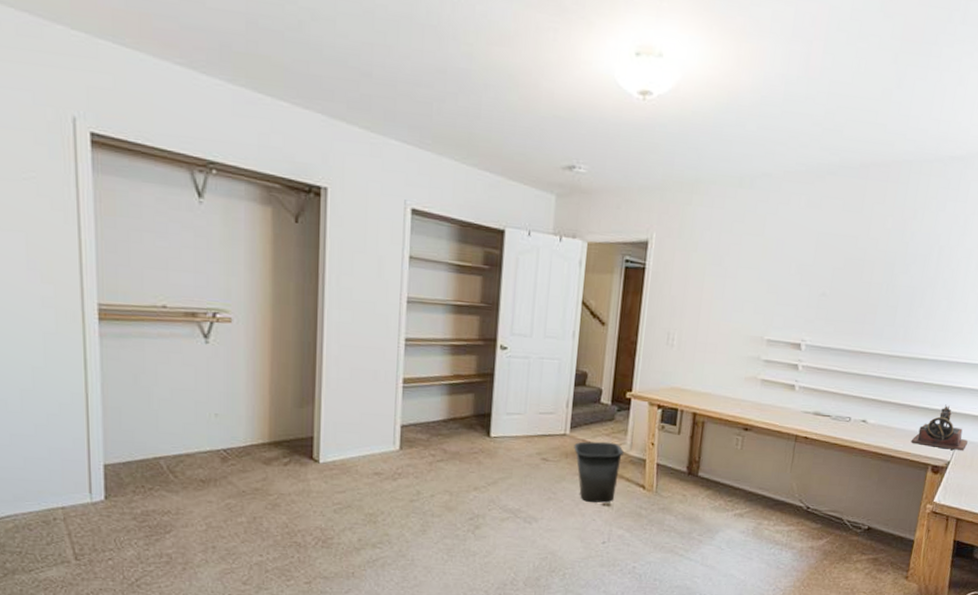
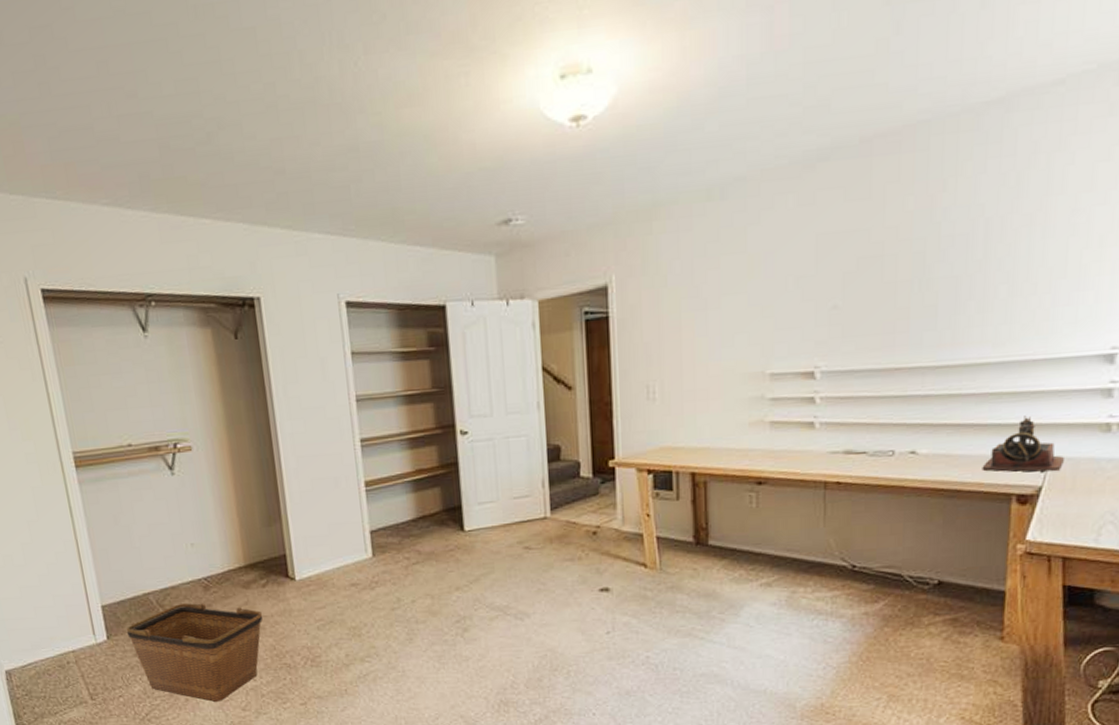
bicycle basket: none [128,472,280,573] -> present [126,603,263,702]
waste bin: present [574,441,624,503] -> none [557,519,616,589]

